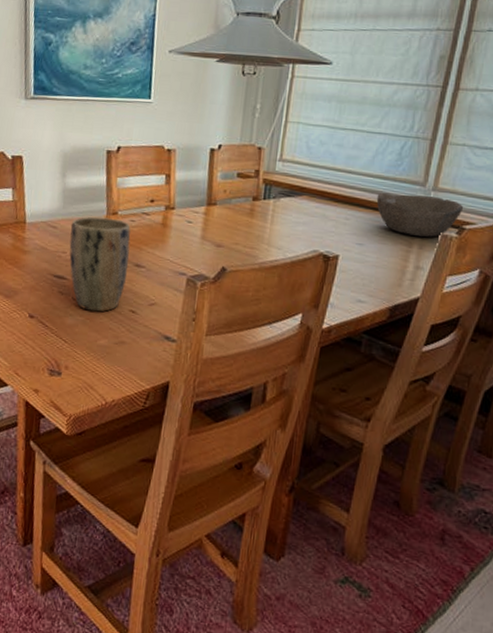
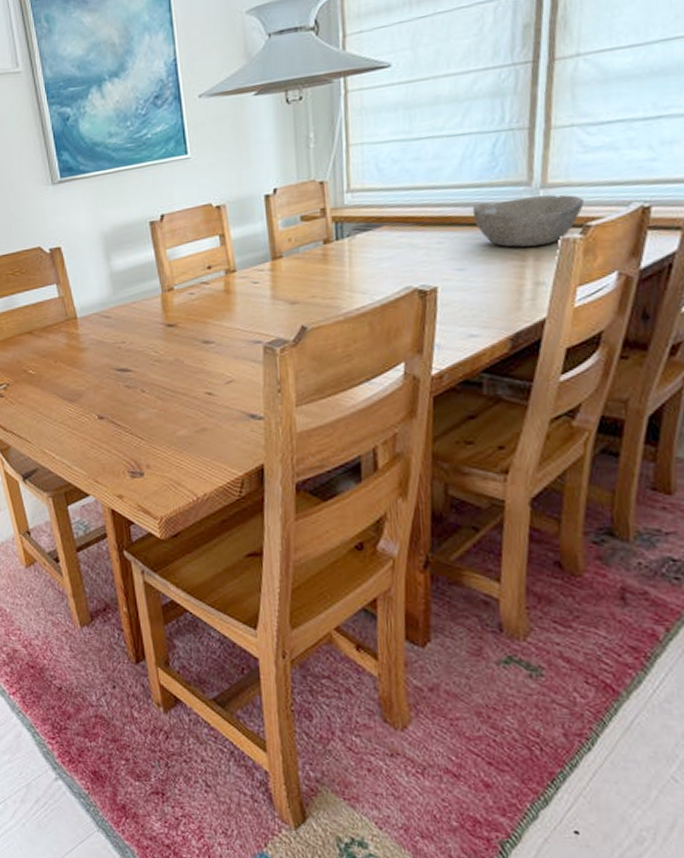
plant pot: present [69,216,131,312] -> none [125,295,197,401]

